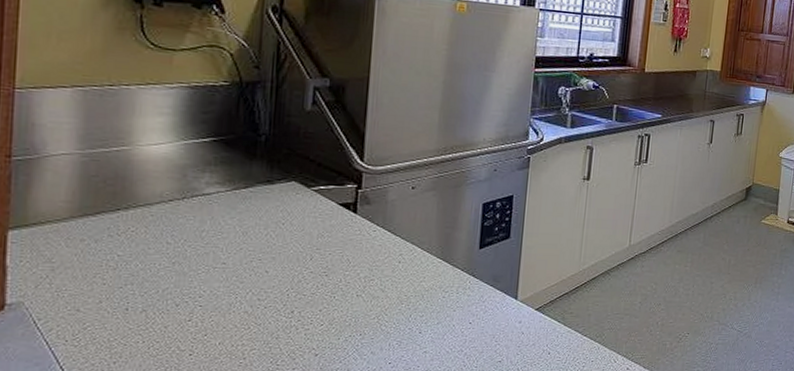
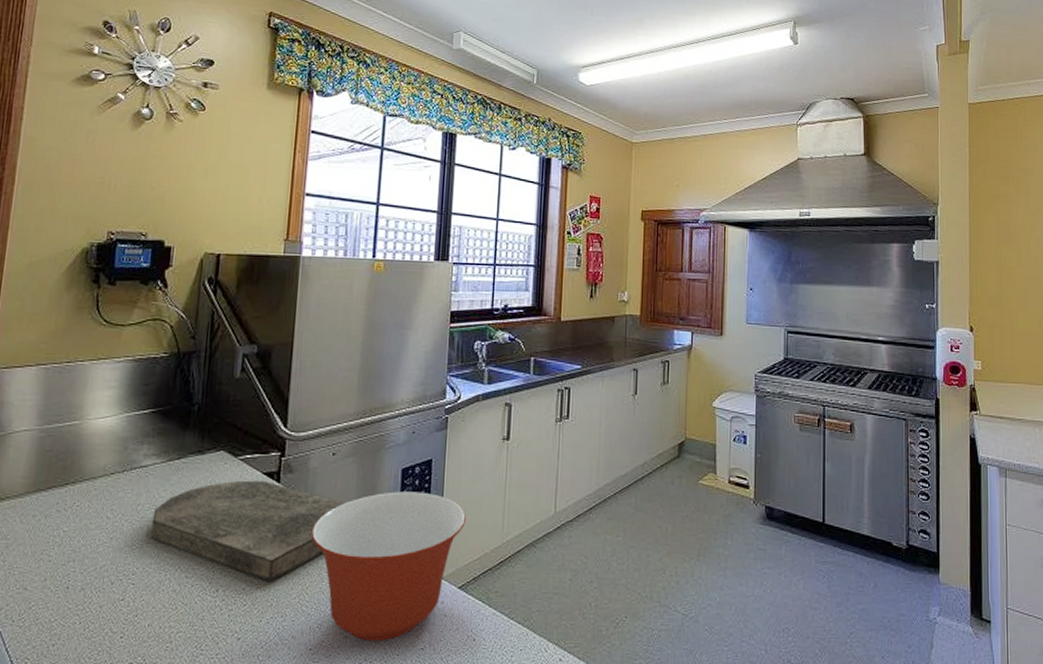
cutting board: none [217,210,426,303] -> present [150,480,346,581]
mixing bowl: none [389,224,545,355] -> present [311,491,466,640]

